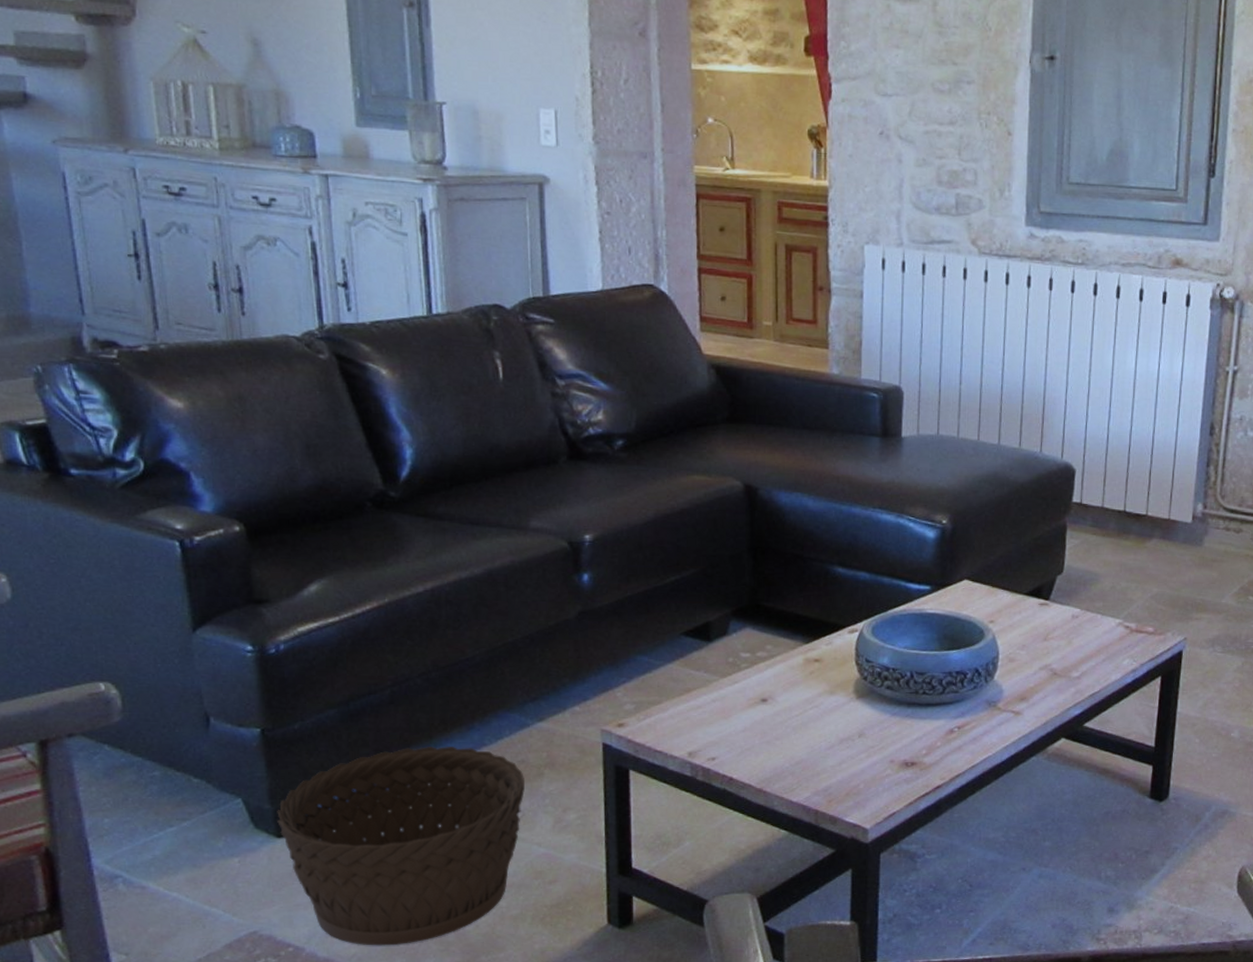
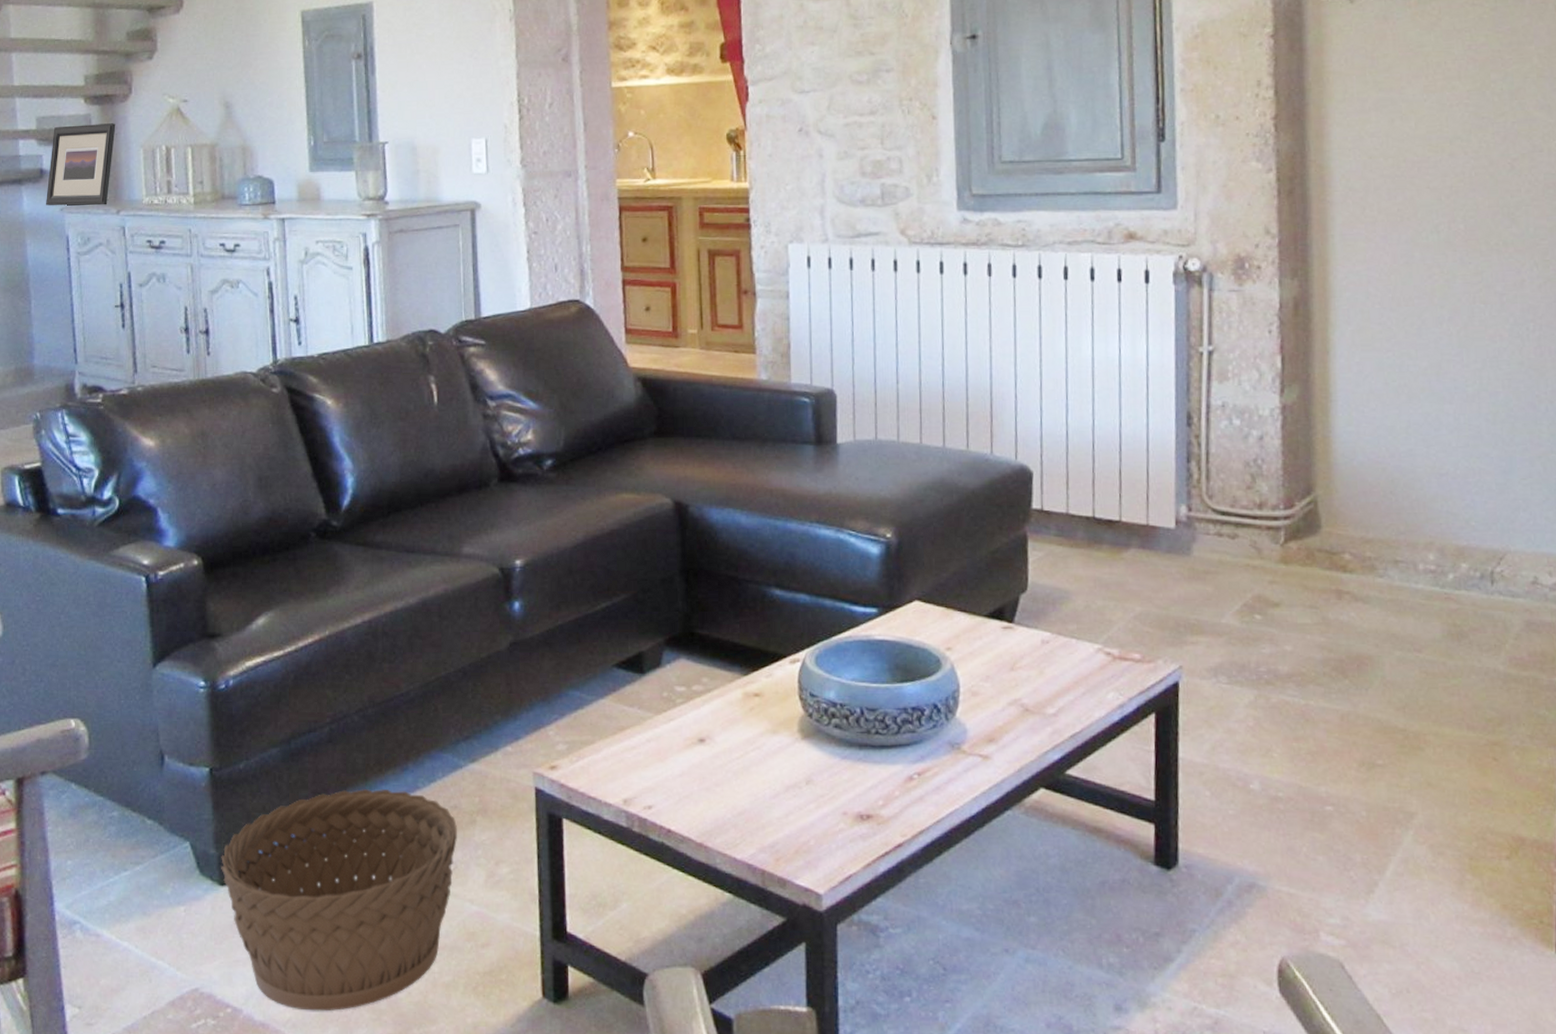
picture frame: none [33,45,118,142] -> present [46,123,116,206]

